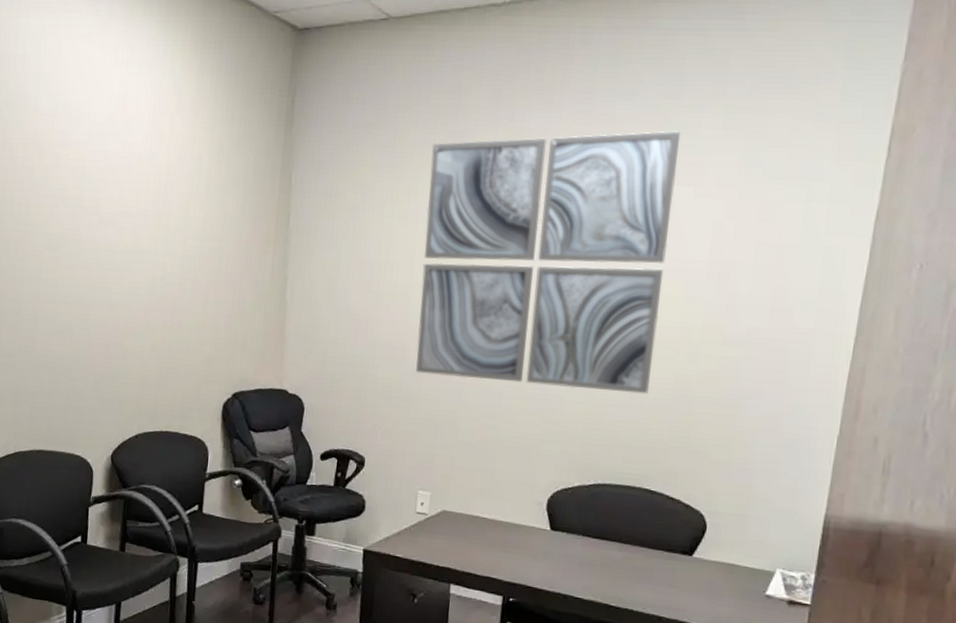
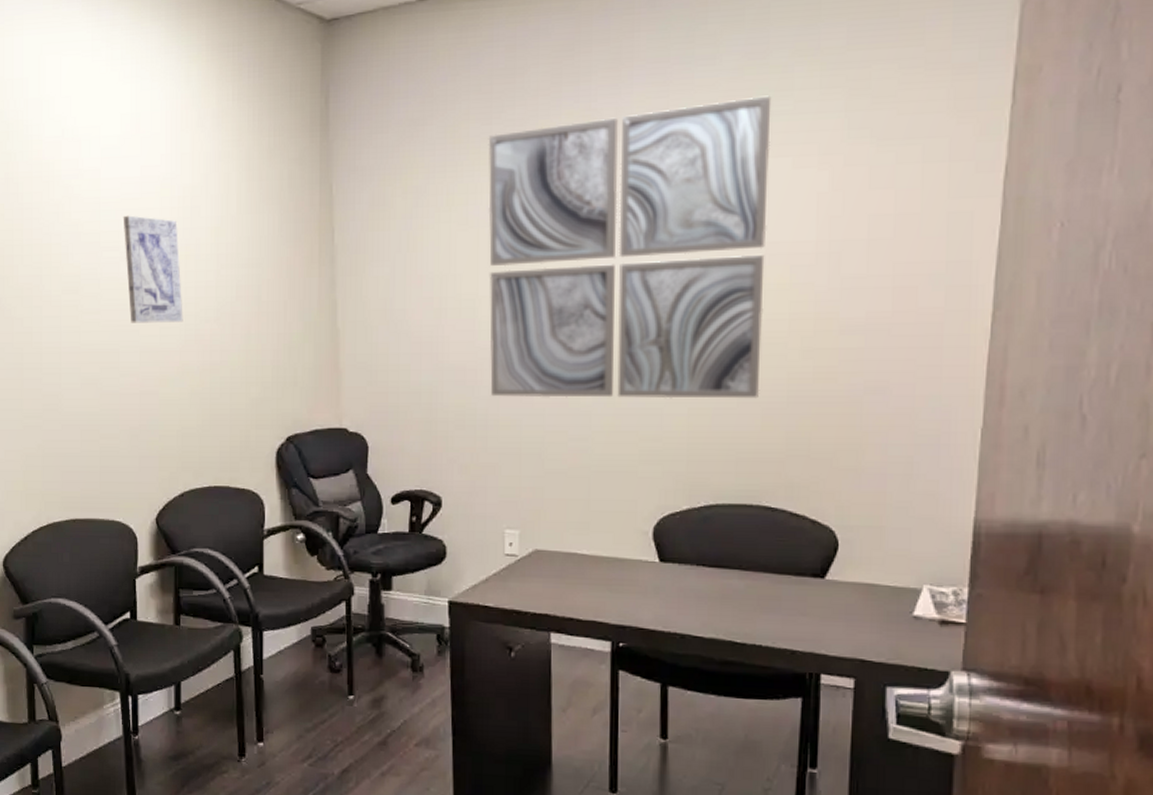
wall art: none [103,185,152,284] -> present [123,215,183,323]

